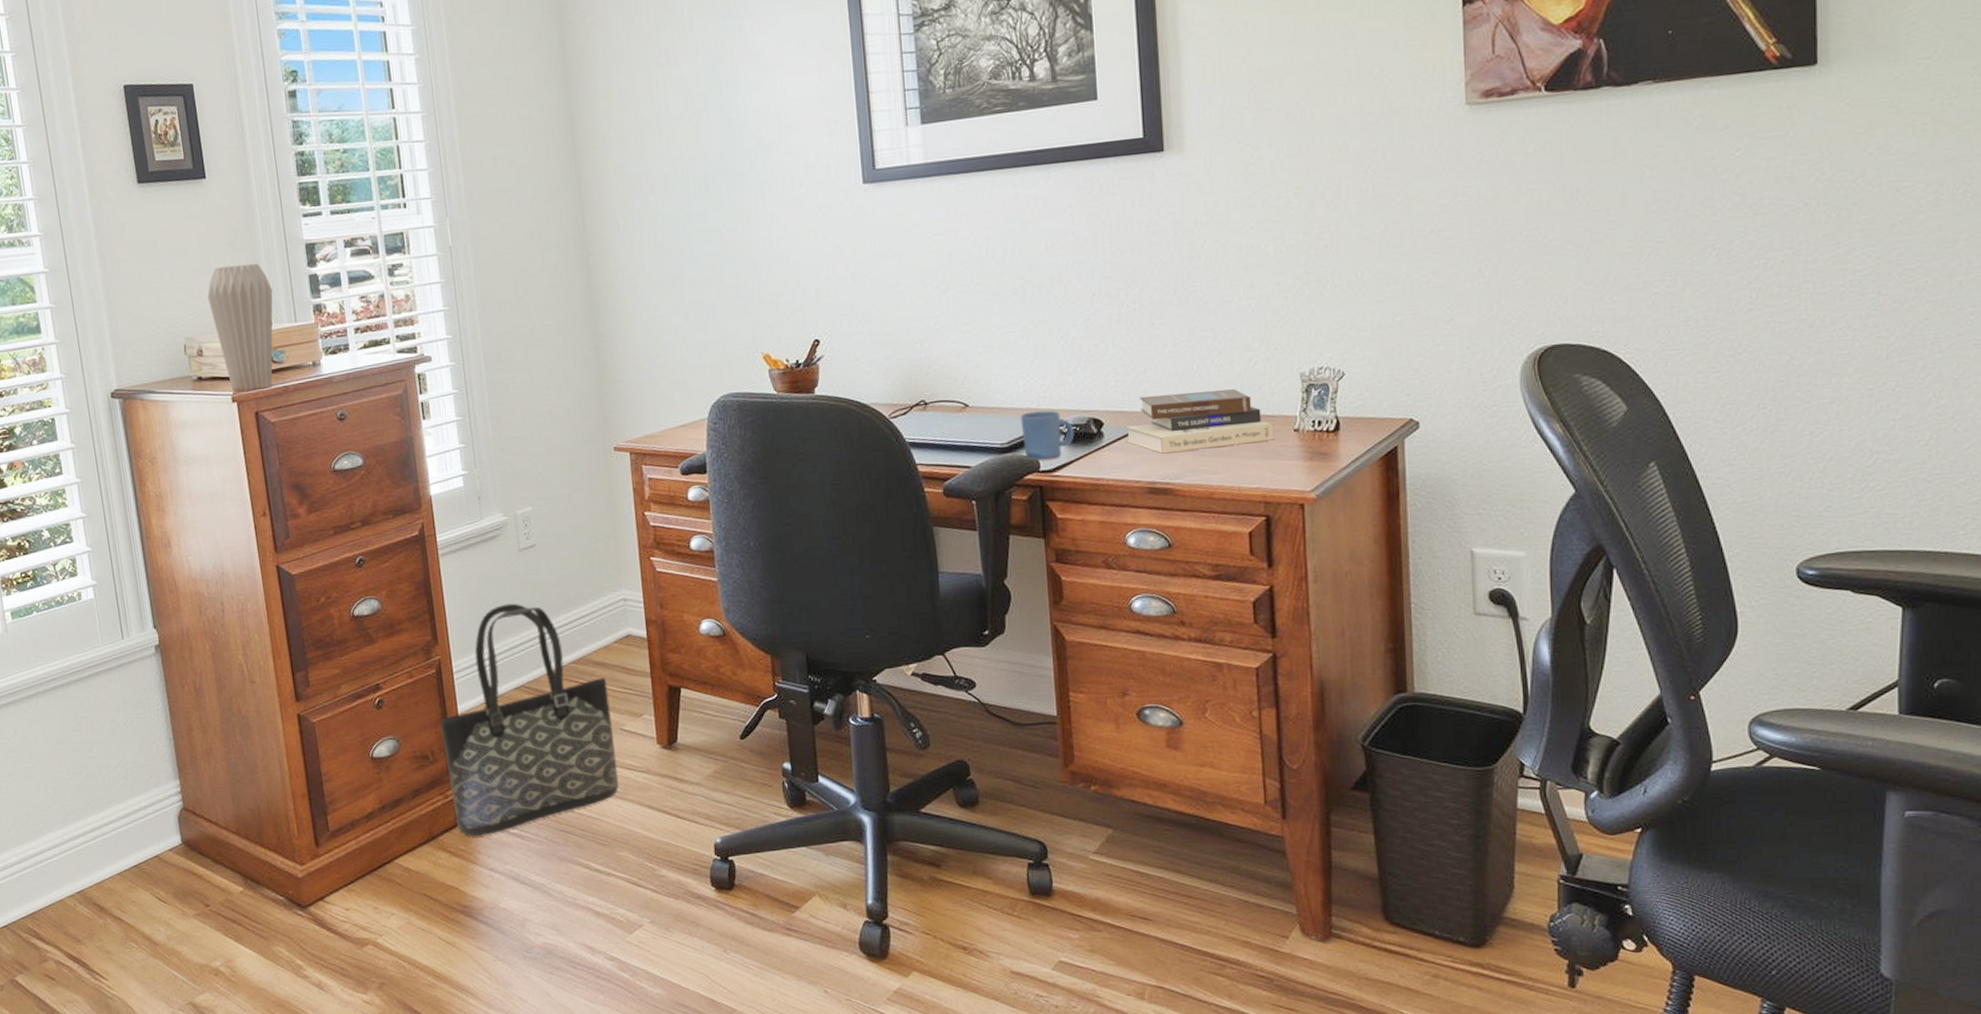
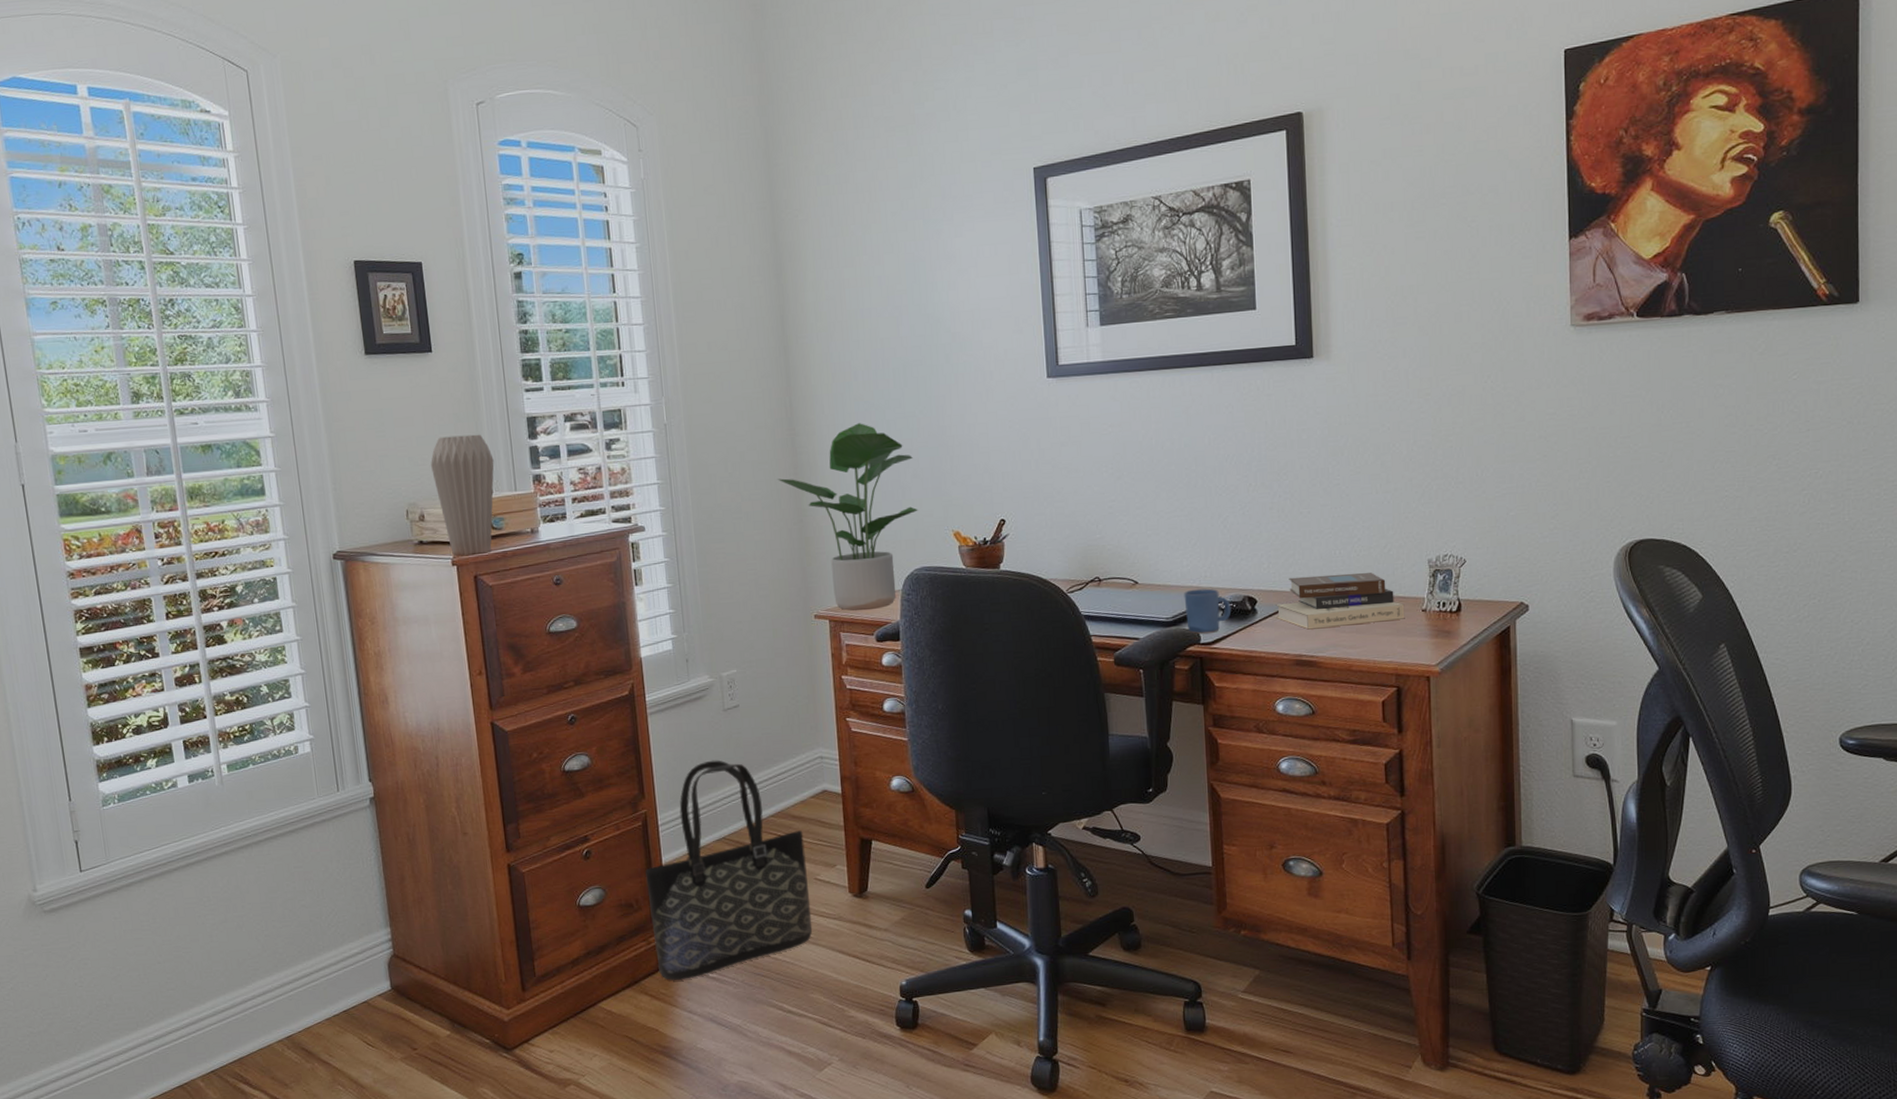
potted plant: none [570,239,724,443] -> present [777,423,918,611]

